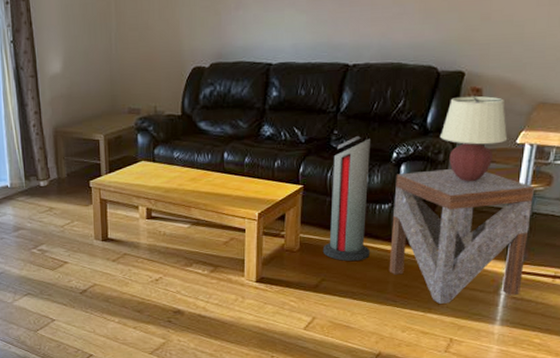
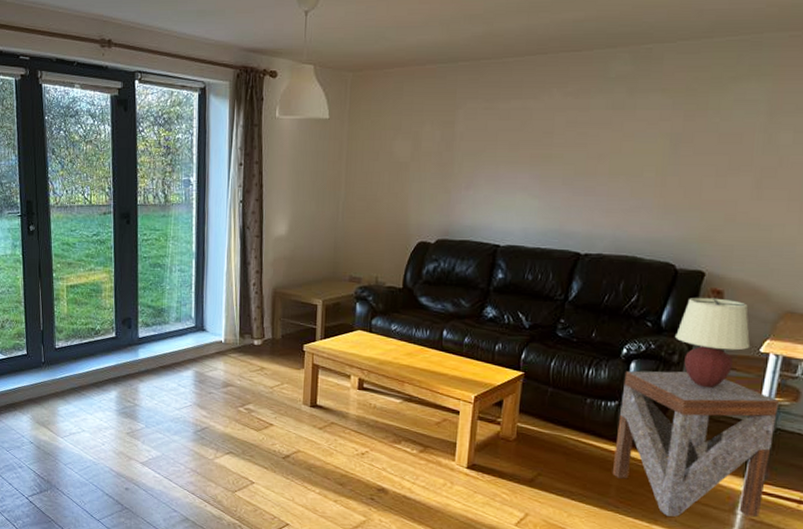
air purifier: present [322,136,370,262] -> none [541,327,599,459]

